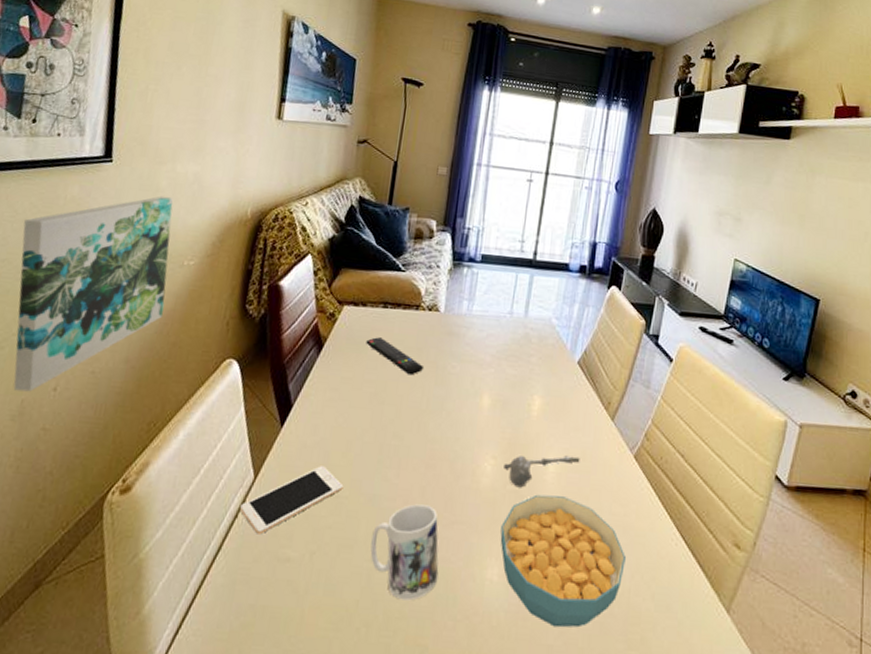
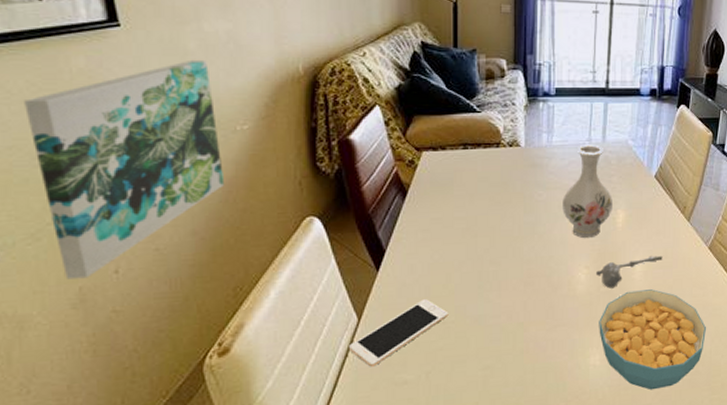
remote control: present [366,337,424,376] -> none [451,177,512,208]
mug: present [370,504,439,601] -> none [482,316,547,395]
vase: none [475,317,530,424] -> present [563,144,612,239]

